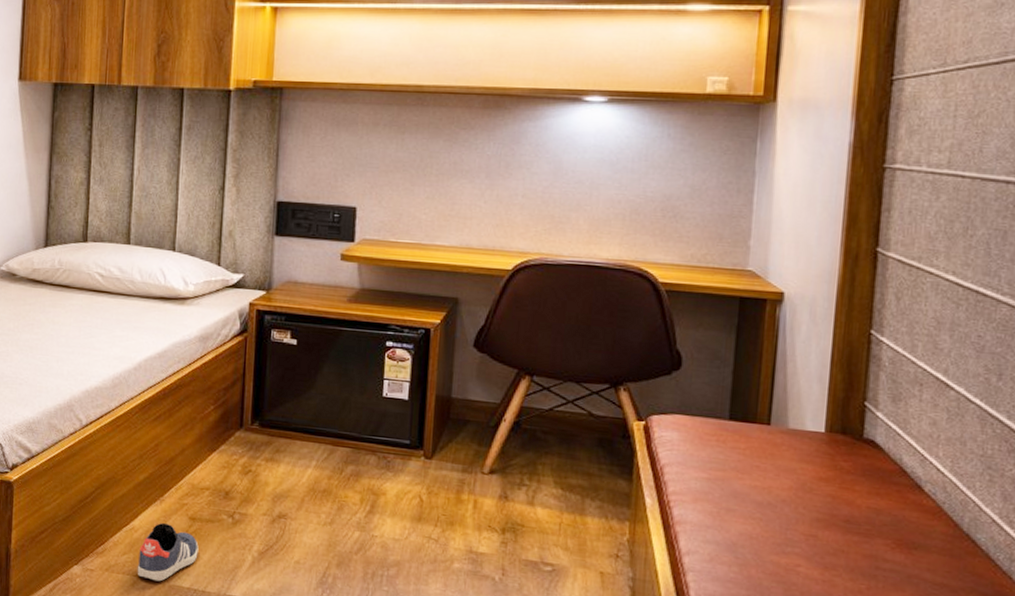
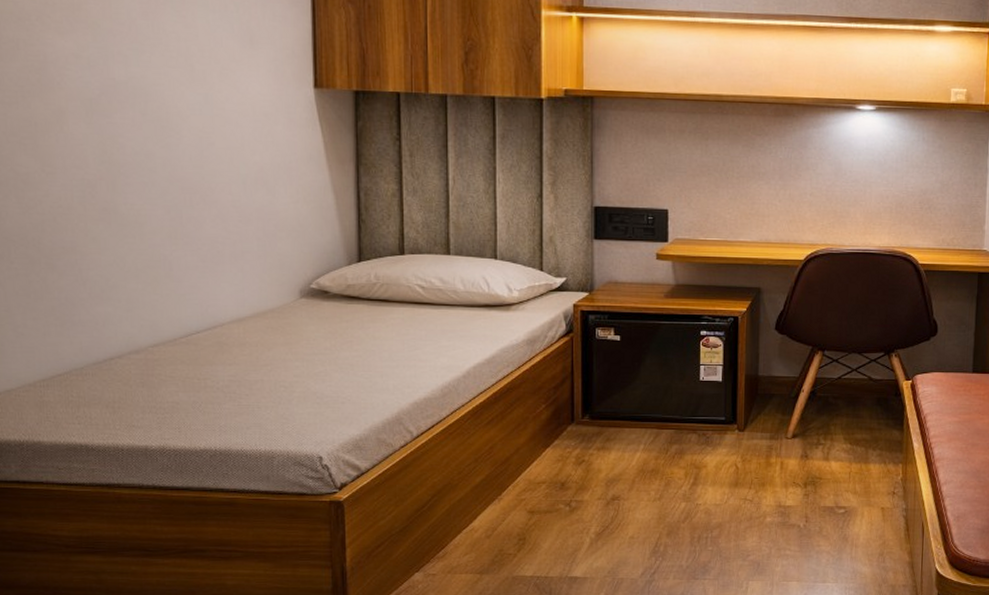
sneaker: present [137,522,199,582] -> none [480,519,539,575]

